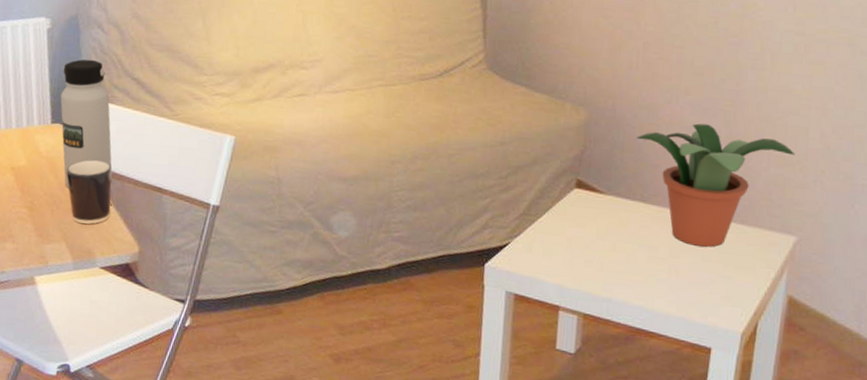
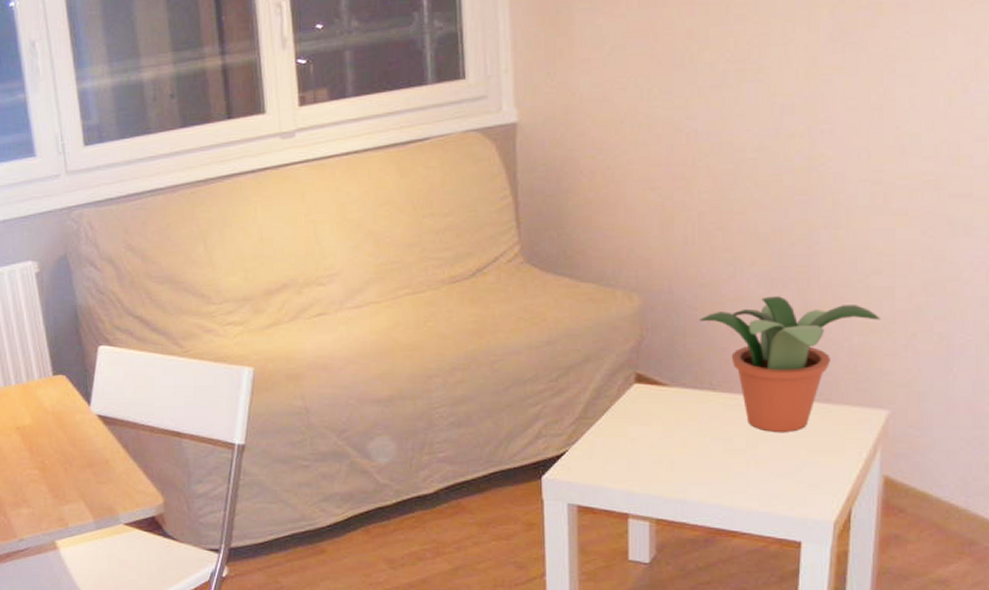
water bottle: present [60,59,113,188] -> none [58,301,126,443]
mug: present [66,159,113,225] -> none [75,409,128,480]

